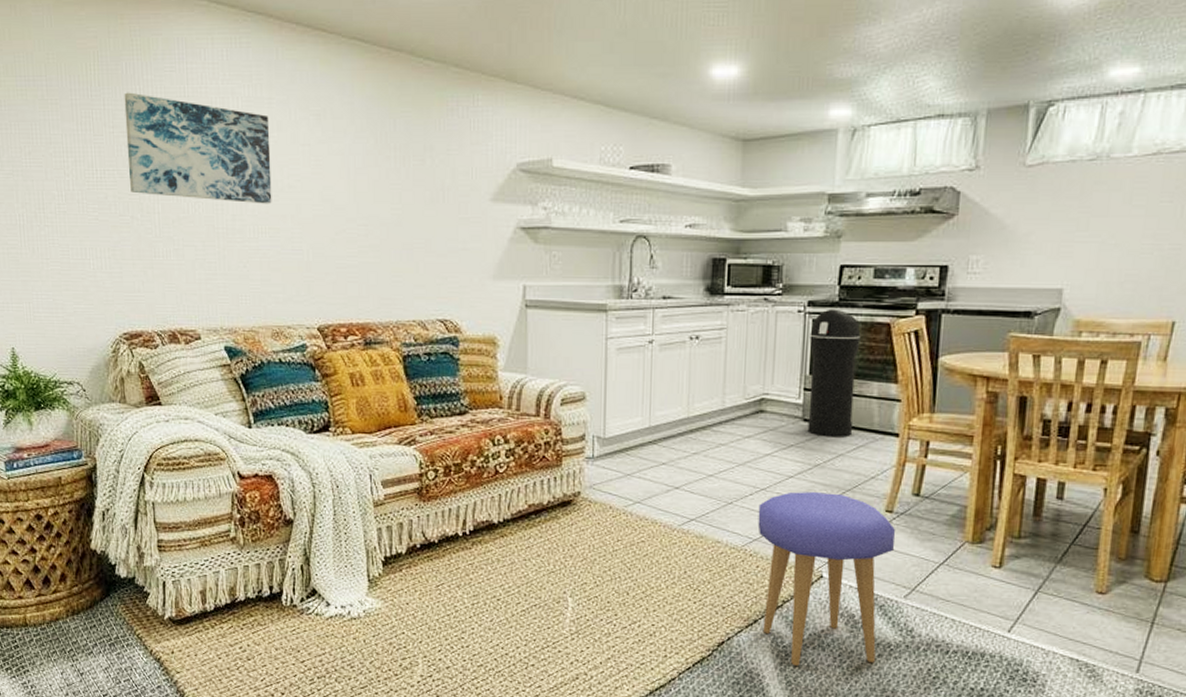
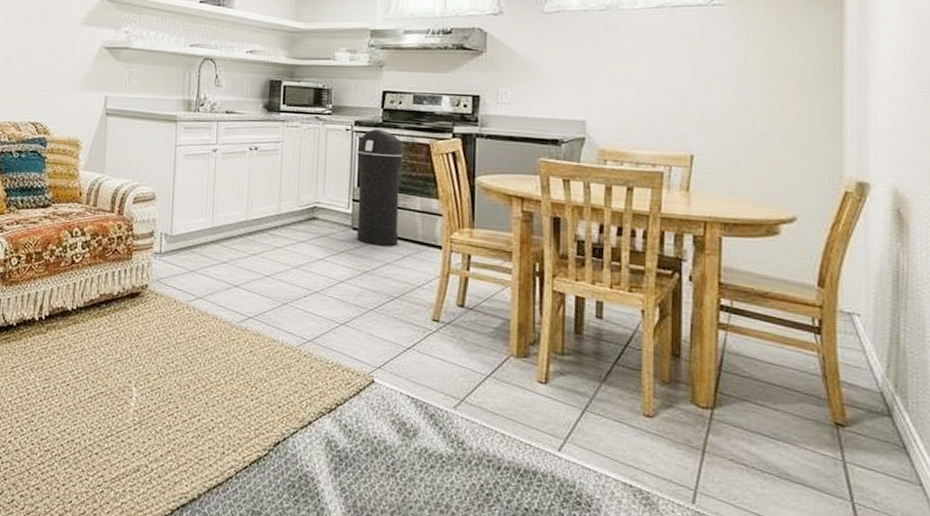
stool: present [757,491,895,666] -> none [311,296,442,474]

